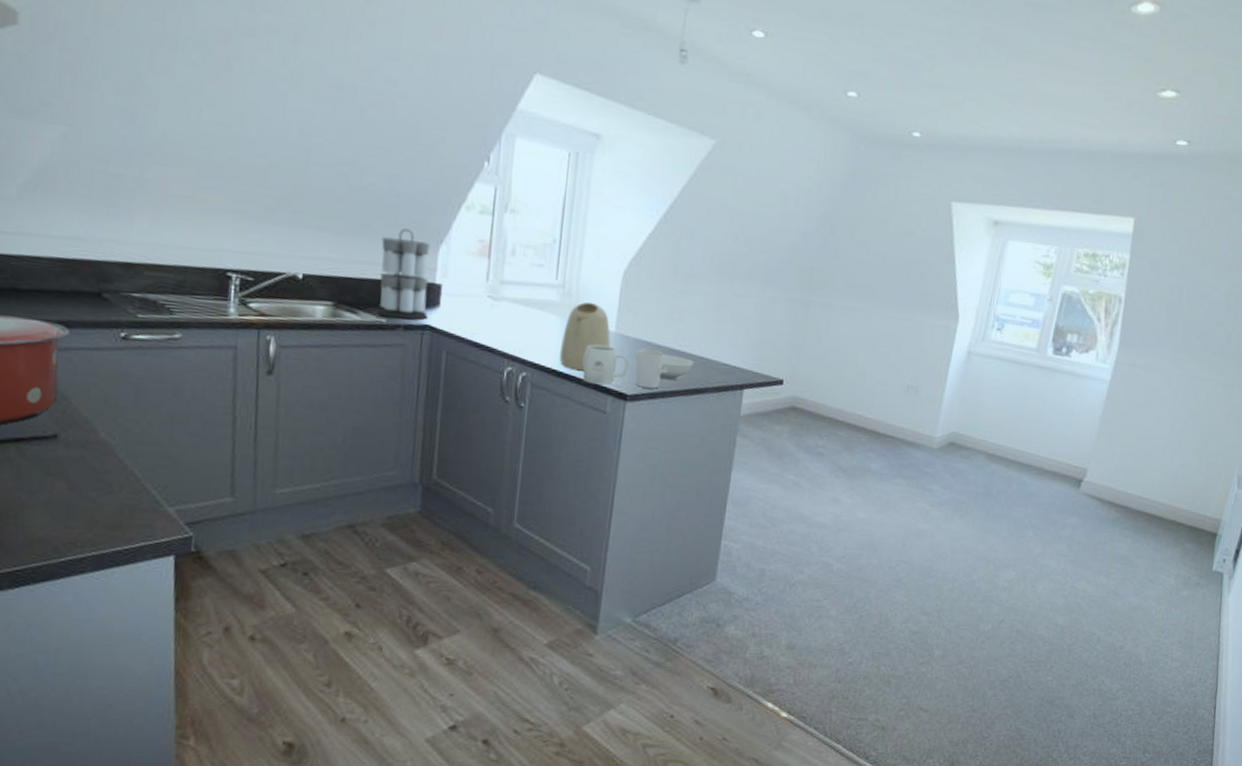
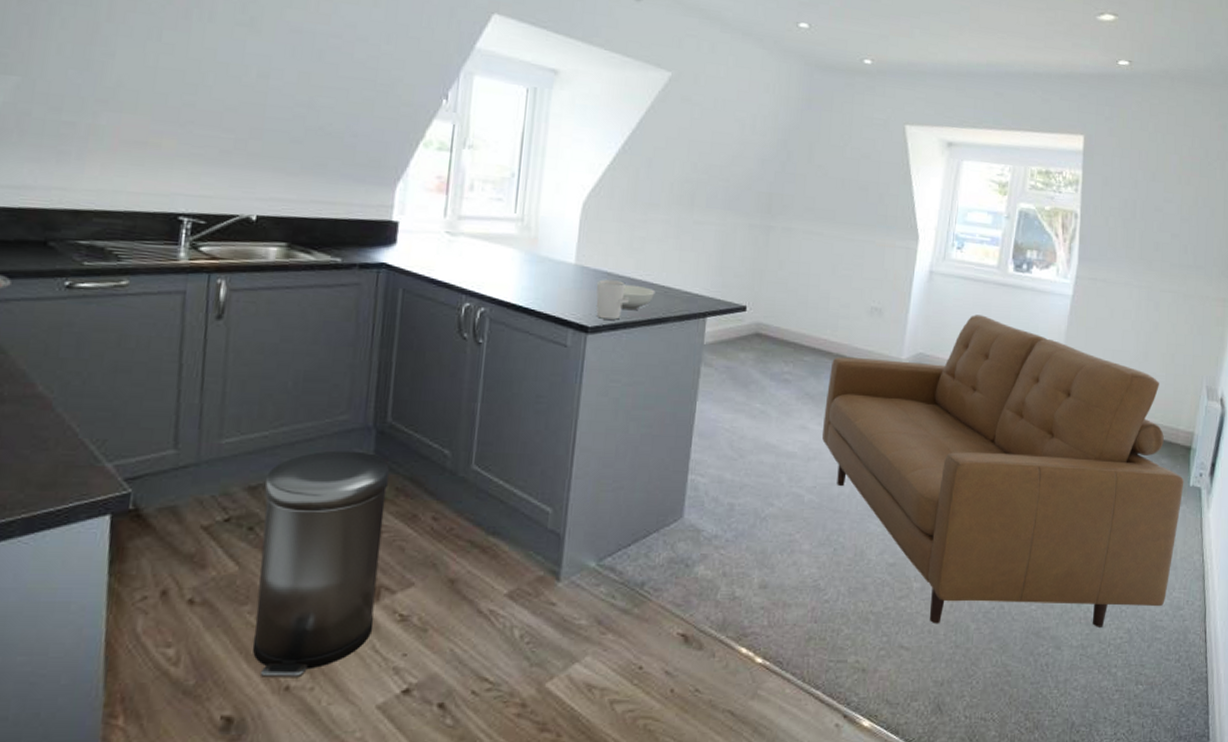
pedal bin: none [310,504,436,711] -> present [253,450,390,679]
spice rack: present [376,227,430,320] -> none [331,166,387,259]
kettle: present [559,302,611,373] -> none [518,234,571,306]
mug: present [582,344,629,385] -> none [542,277,589,318]
sofa: none [852,396,1207,699] -> present [821,315,1184,627]

